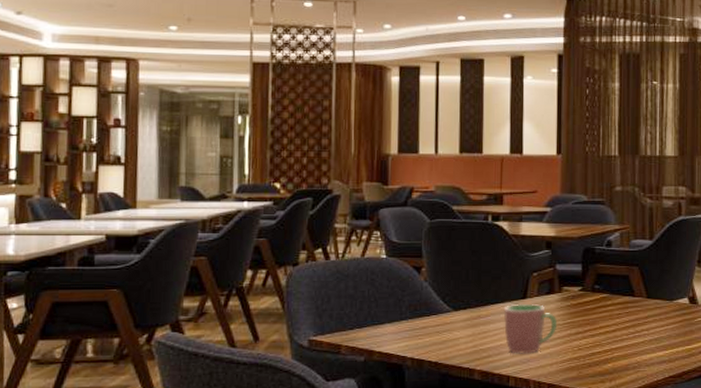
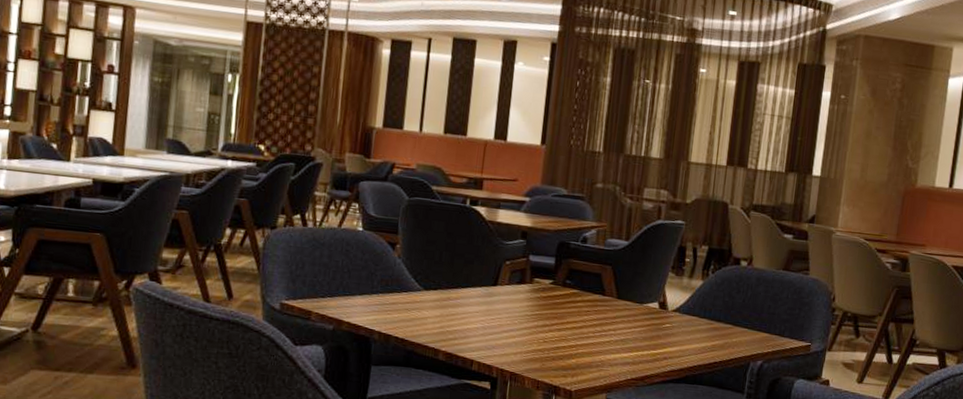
cup: present [503,304,558,354] -> none [472,290,526,341]

